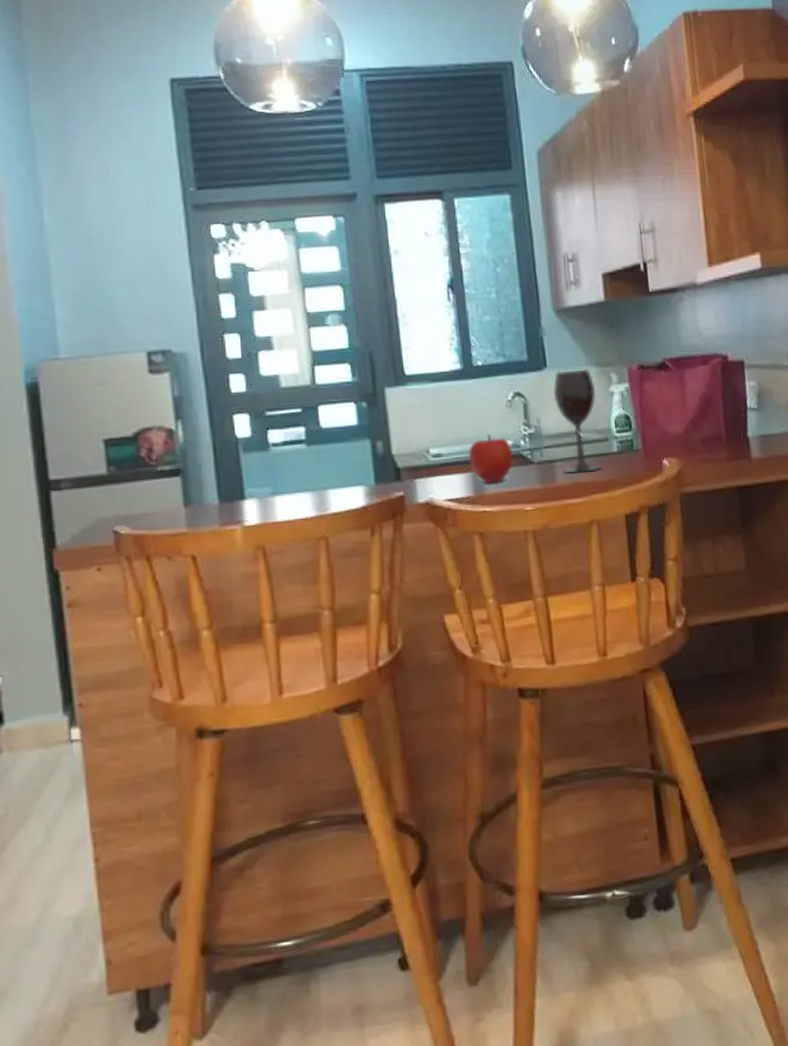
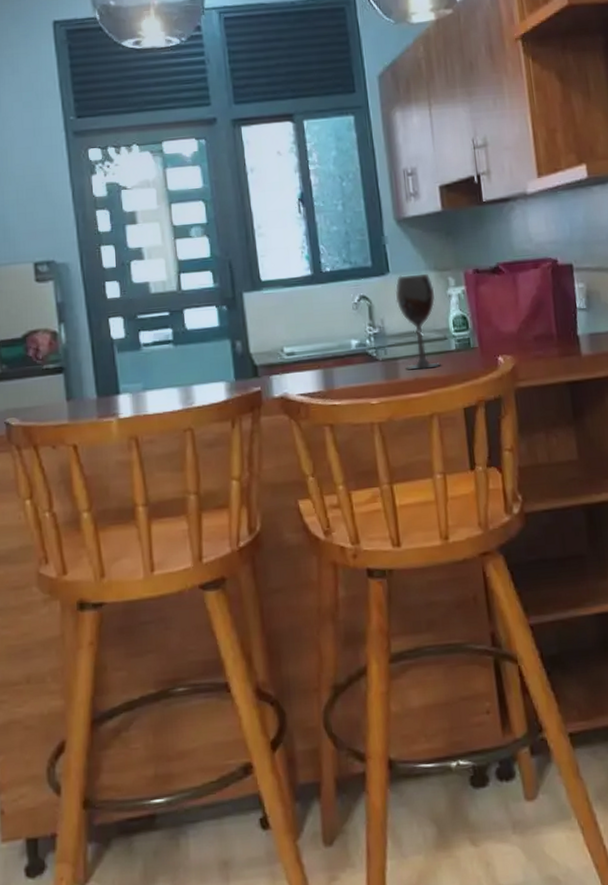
fruit: present [469,433,513,483] -> none [319,333,360,379]

